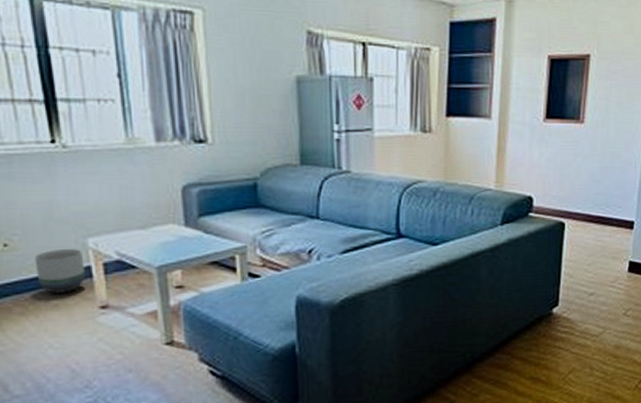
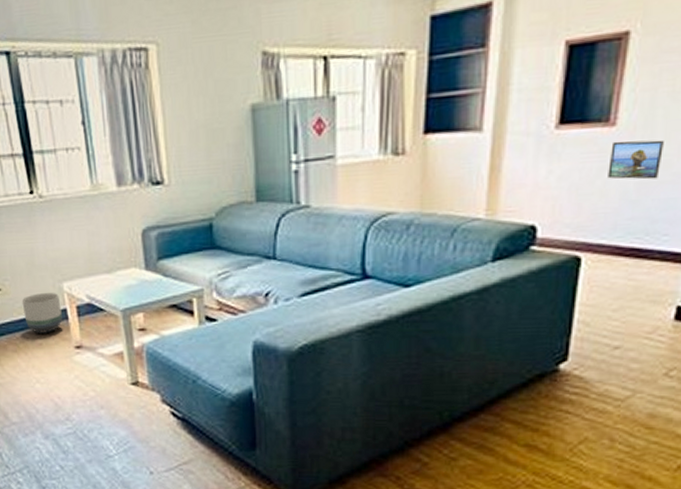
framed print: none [580,135,615,165] -> present [608,140,664,180]

